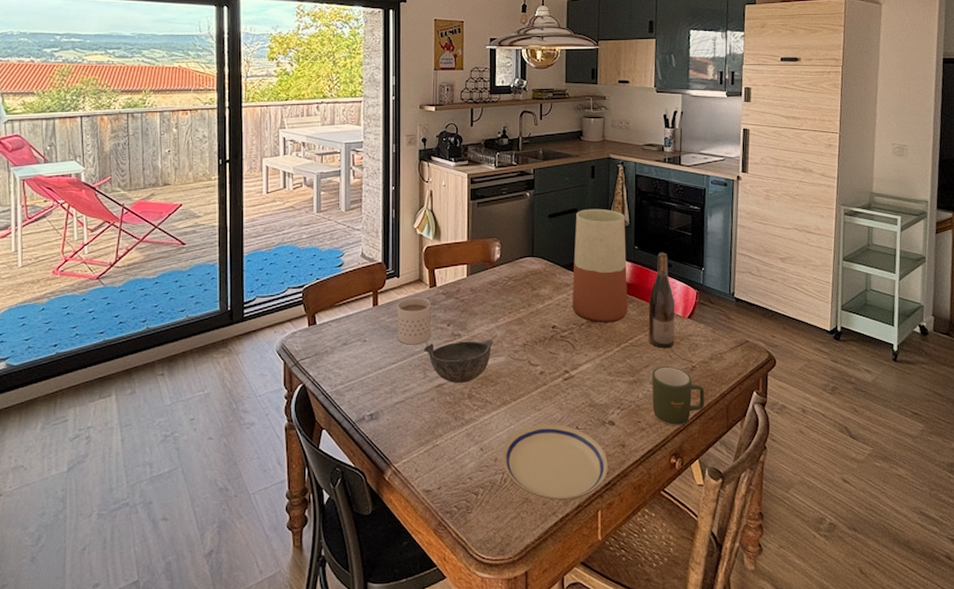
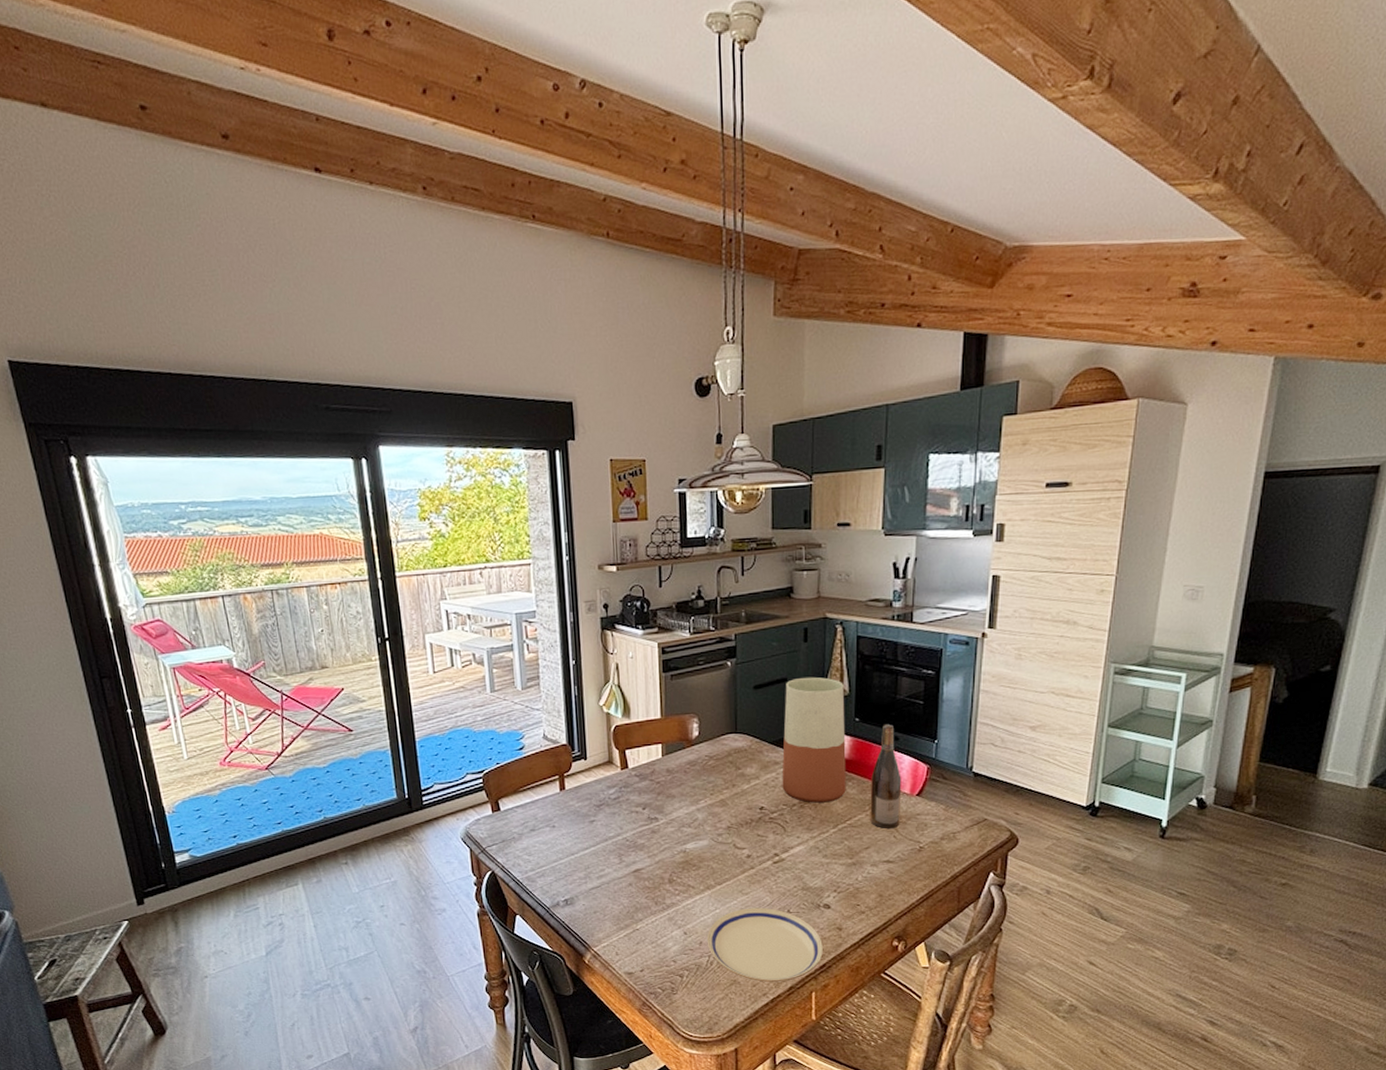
mug: present [397,297,431,345] -> none [586,780,625,830]
bowl: present [424,340,493,383] -> none [618,823,694,868]
mug: present [652,366,705,426] -> none [873,847,934,909]

